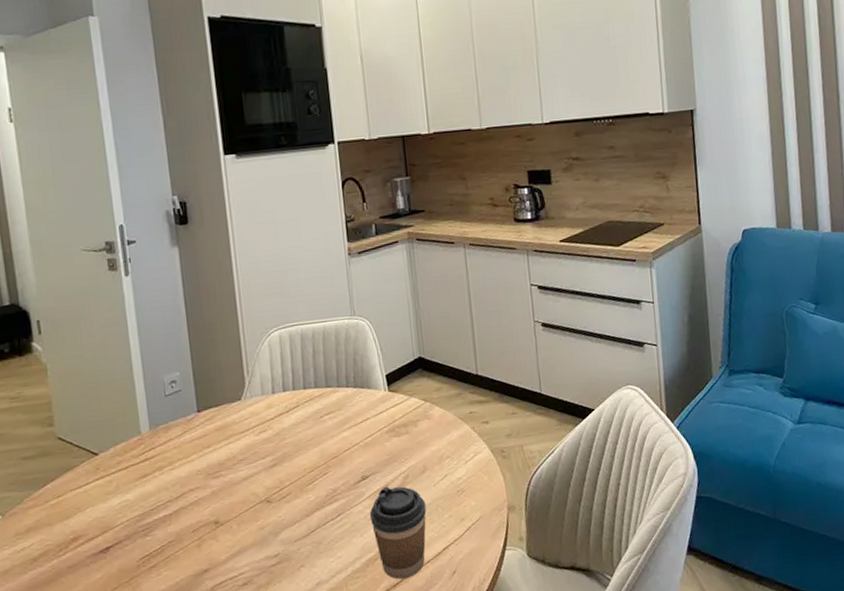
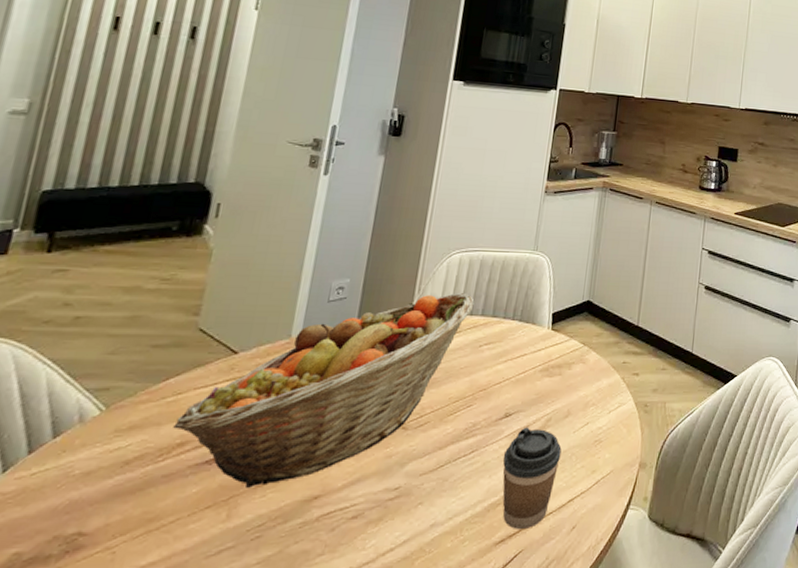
fruit basket: none [63,368,305,569] -> present [173,293,474,488]

